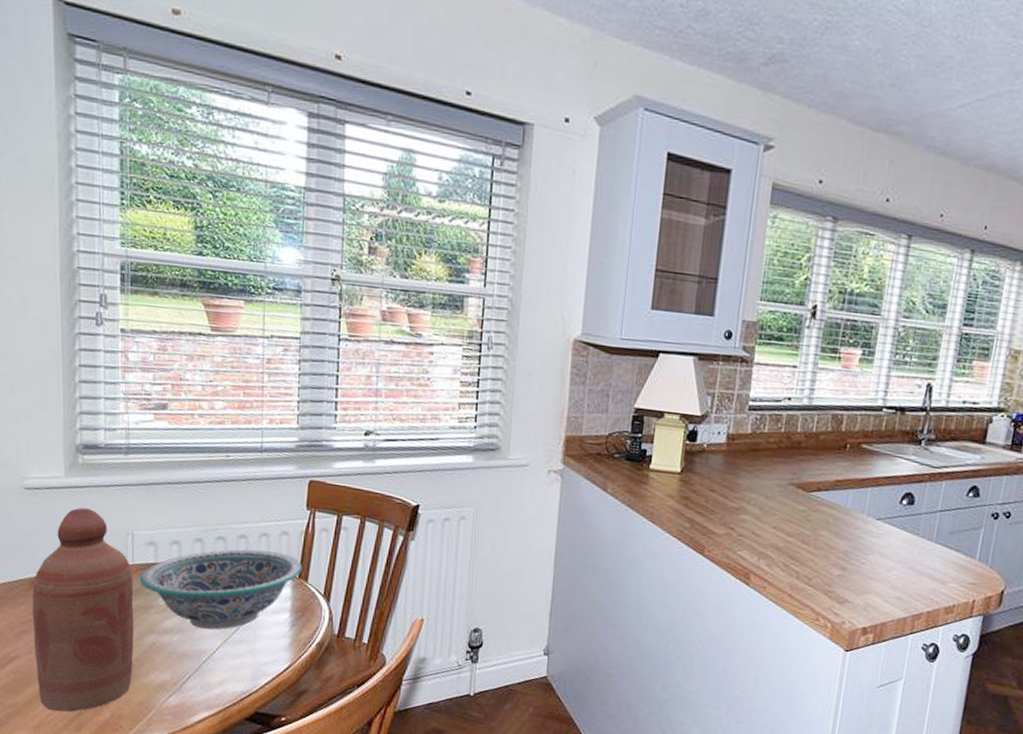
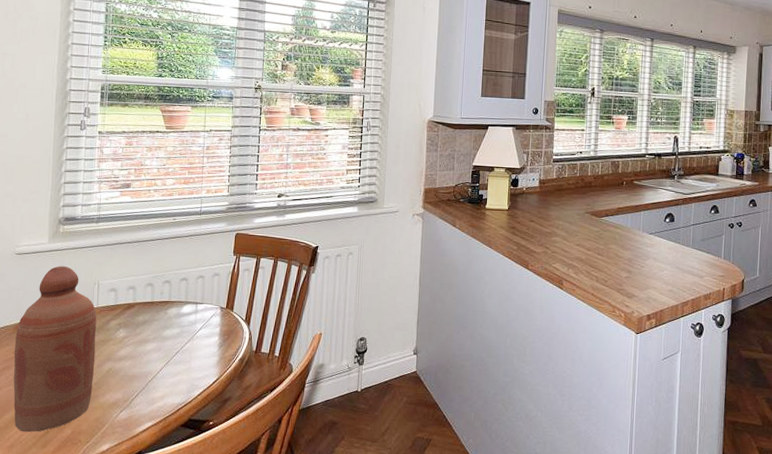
decorative bowl: present [139,549,303,630] -> none [101,289,230,354]

